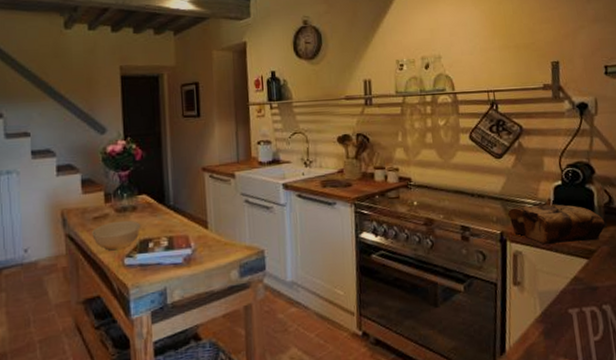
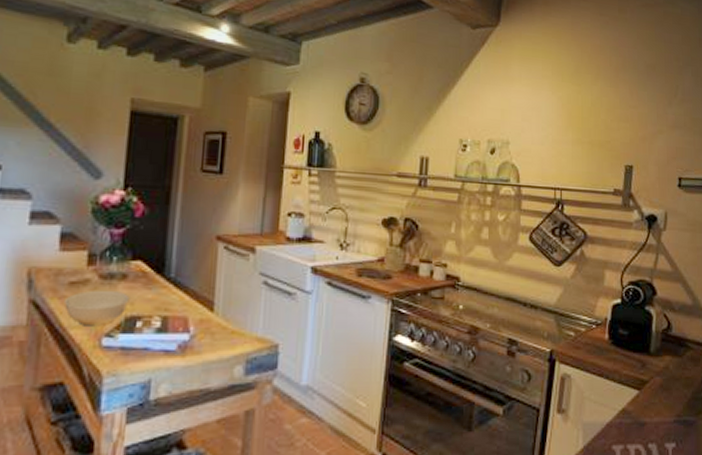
bread loaf: present [508,204,606,245] -> none [561,323,661,370]

